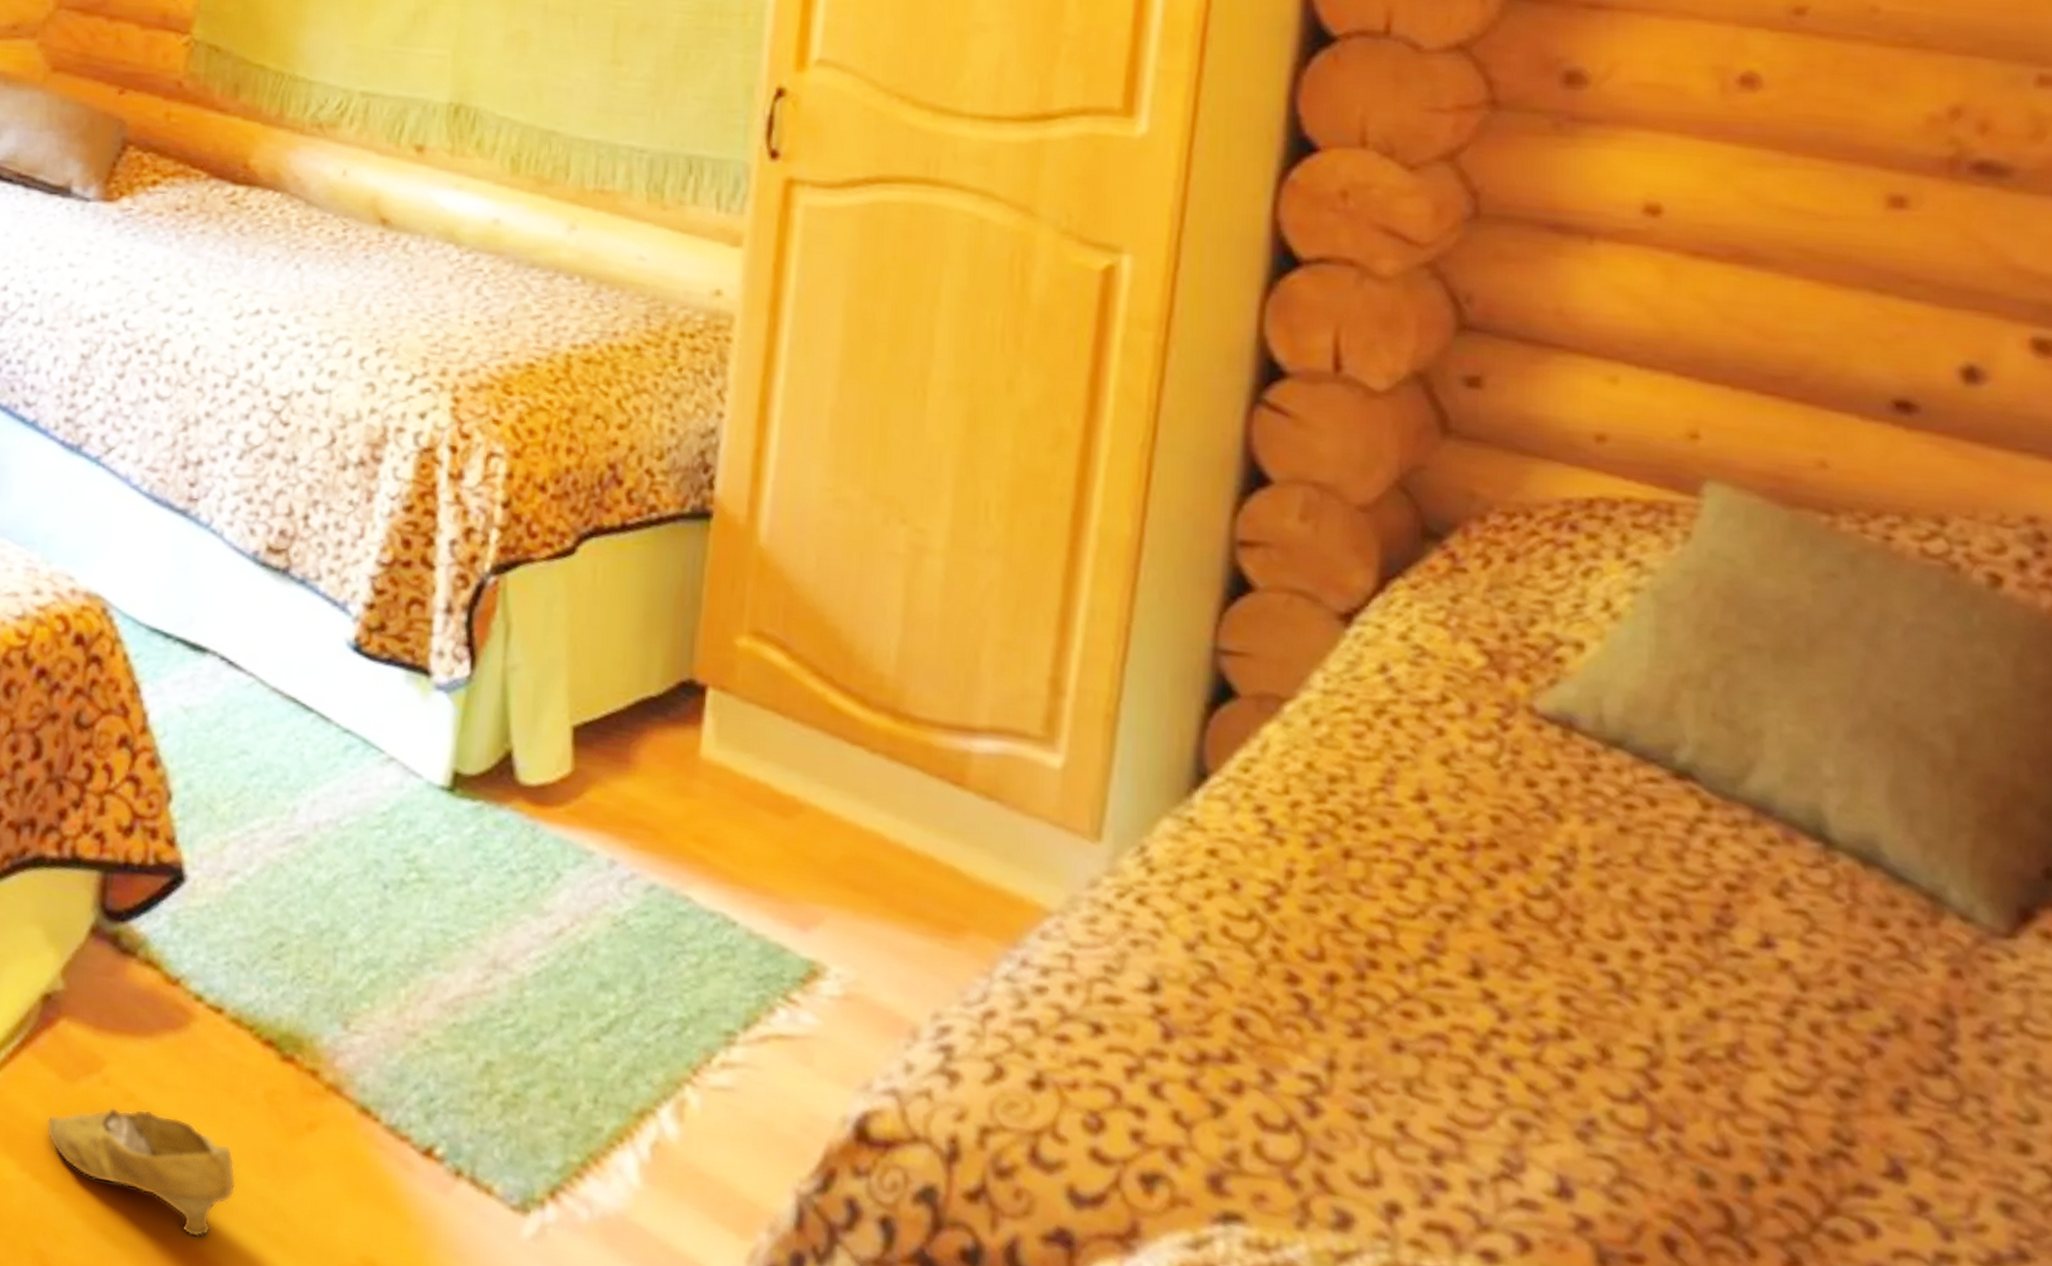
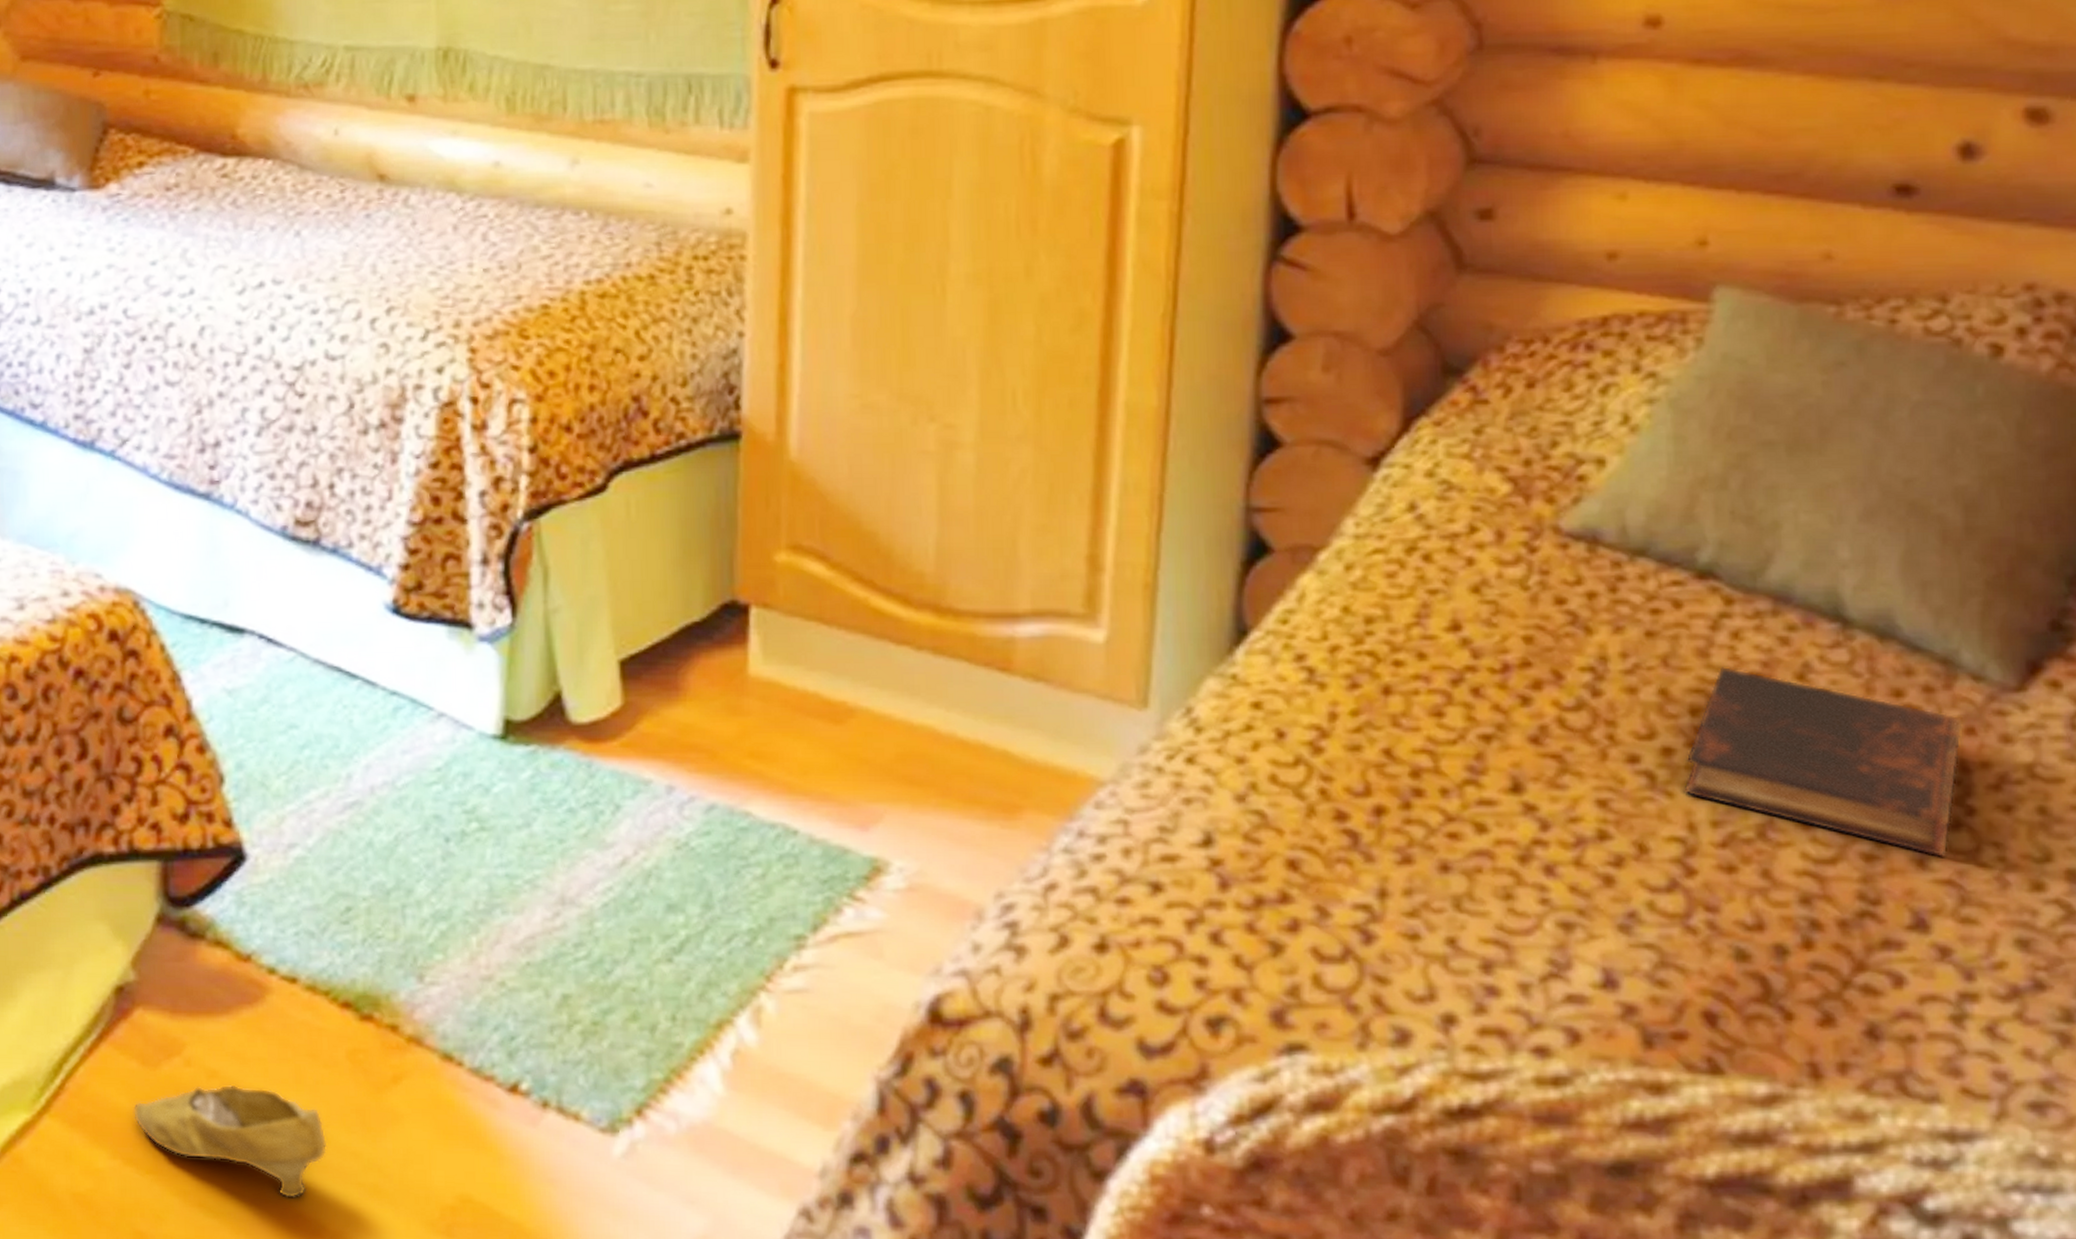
book: none [1651,872,1949,1105] -> present [1684,666,1963,858]

